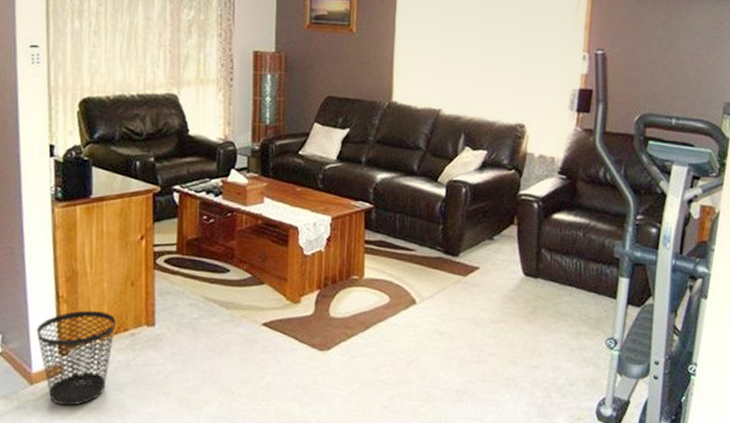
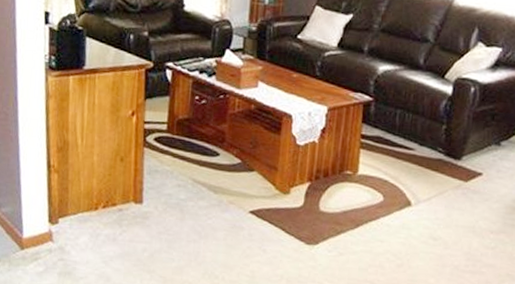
wastebasket: present [36,310,116,406] -> none [28,181,104,274]

